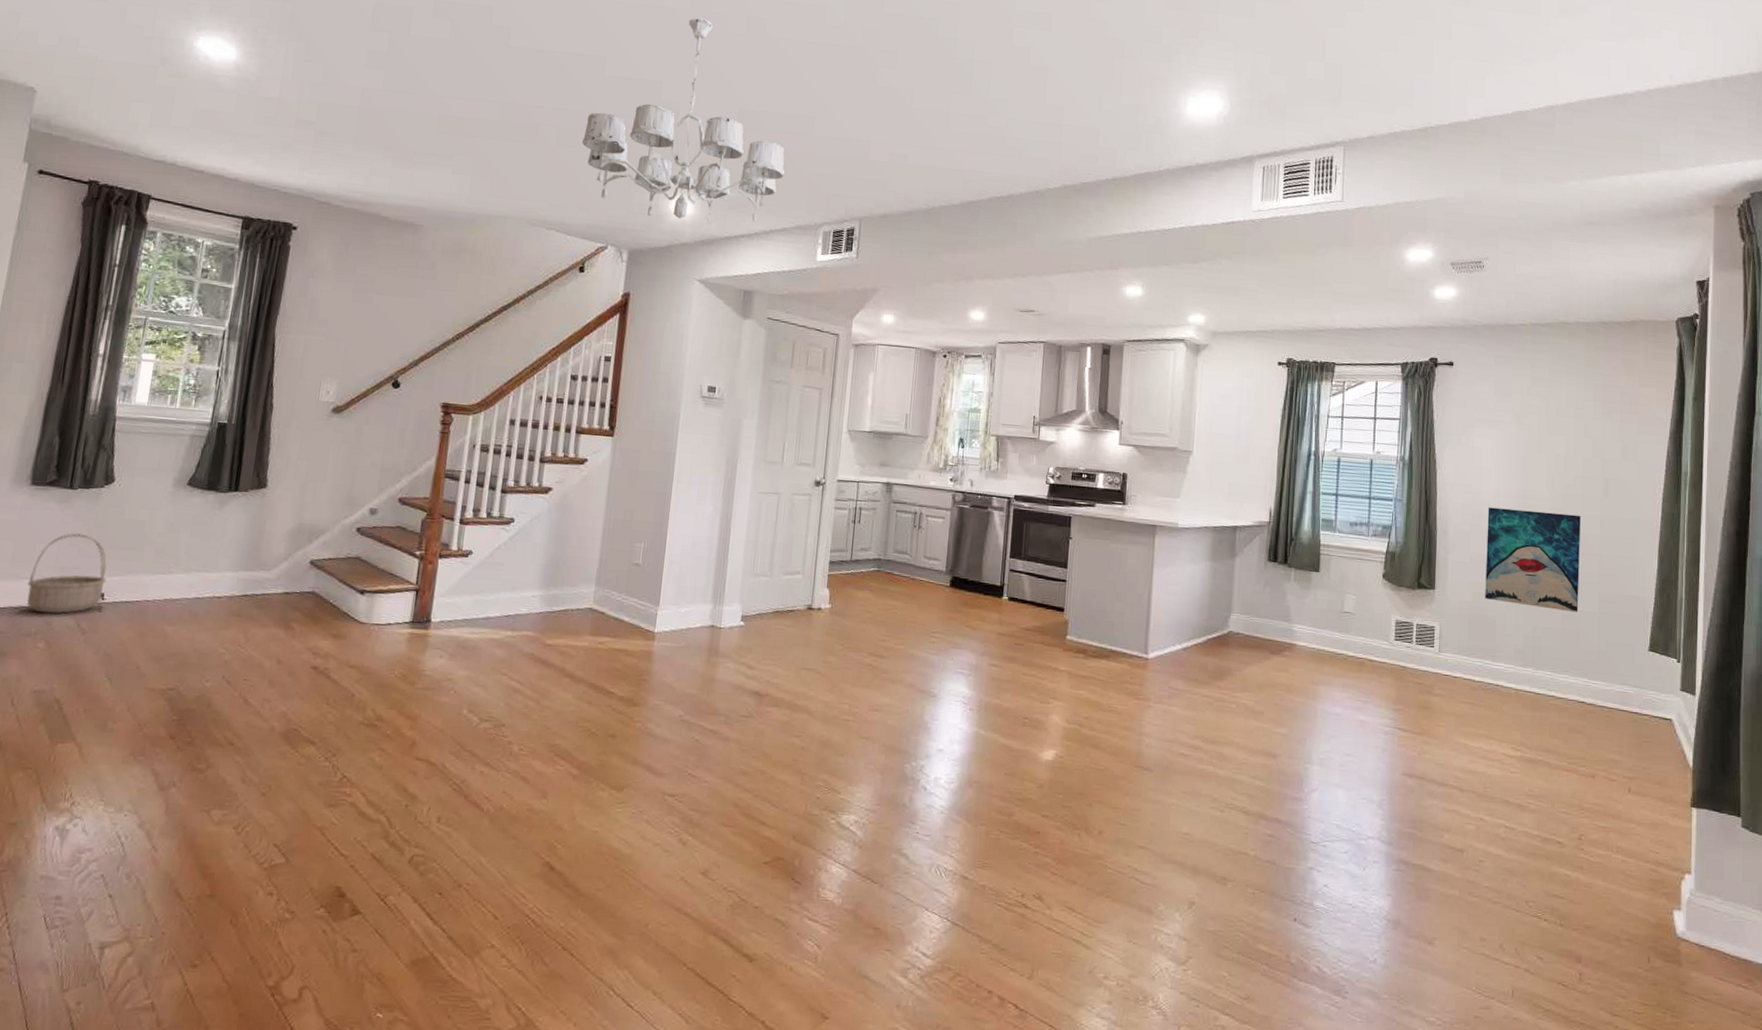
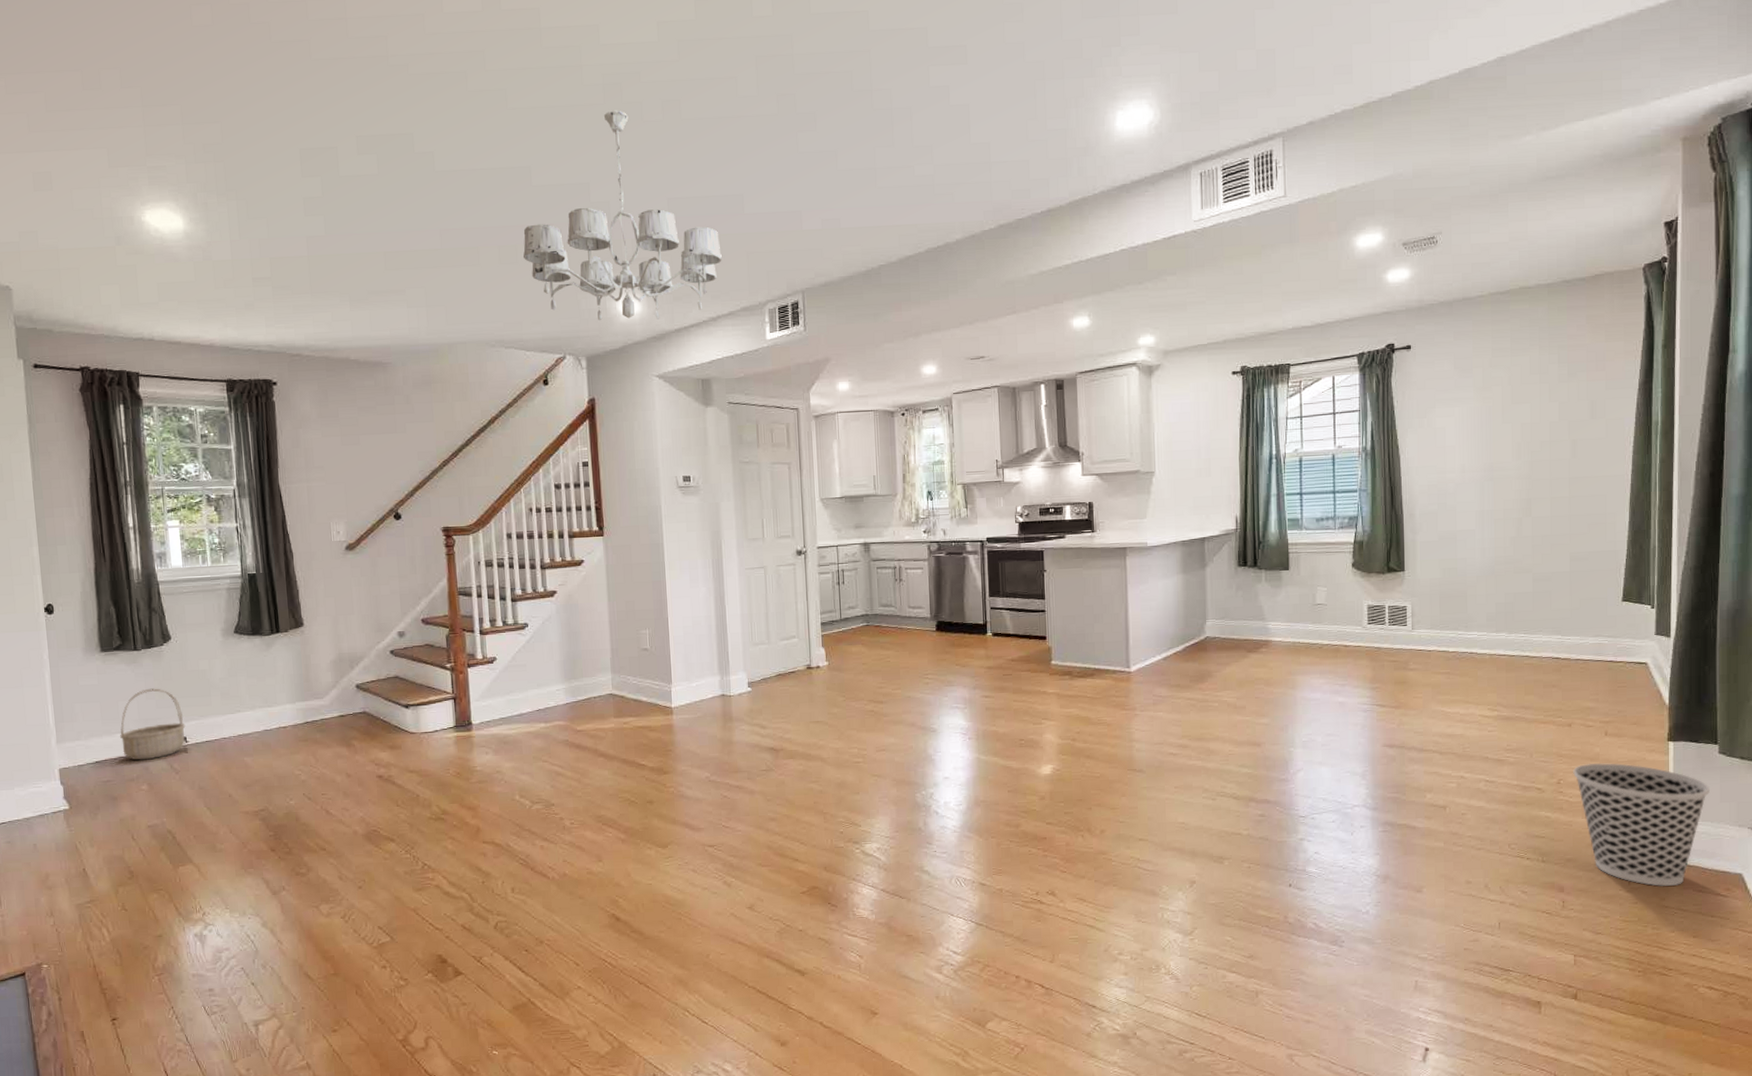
wall art: present [1485,507,1581,613] -> none [1454,479,1550,575]
wastebasket: none [1595,820,1732,970] -> present [1573,763,1710,886]

